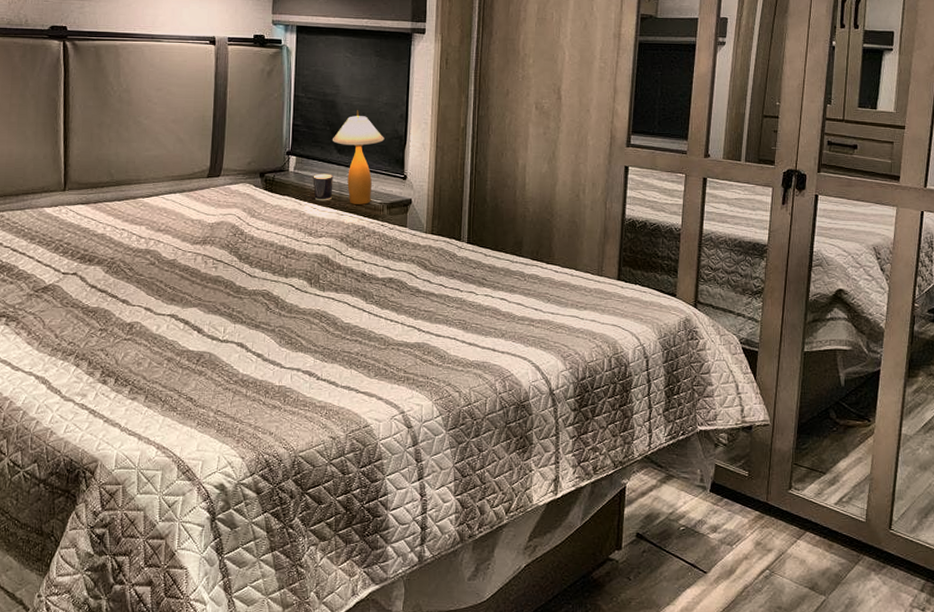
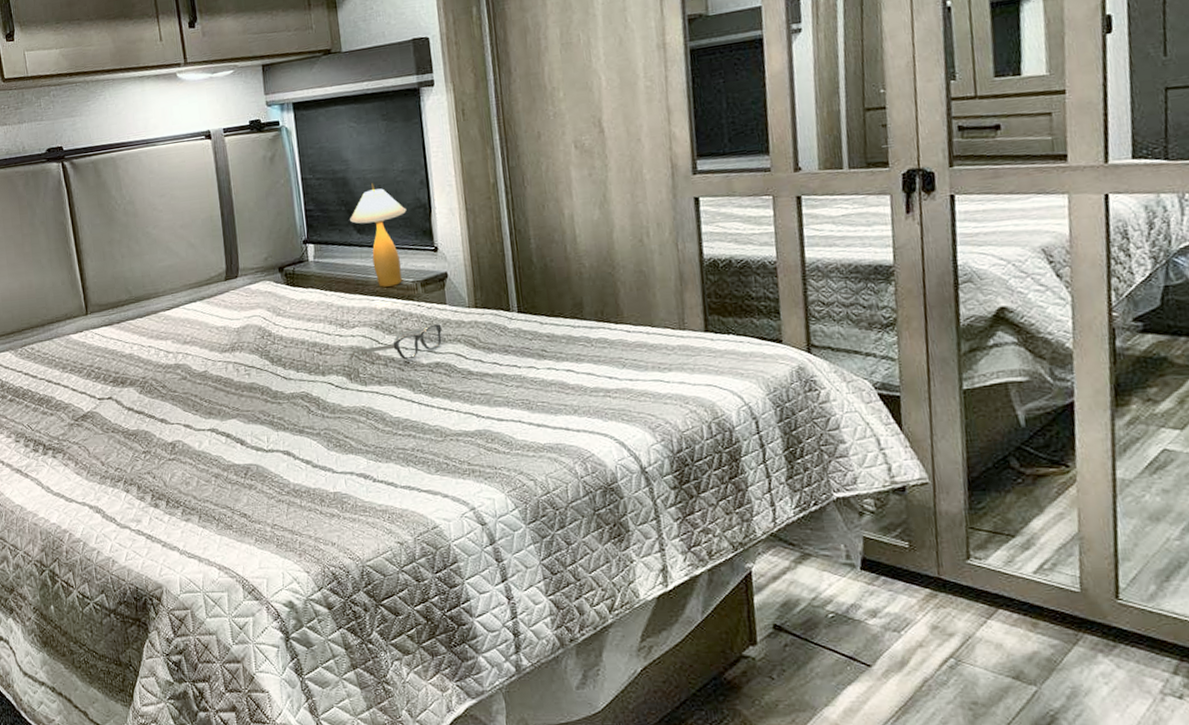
mug: present [313,173,334,201] -> none [335,257,360,289]
eyeglasses: none [313,244,400,272] -> present [349,324,442,360]

